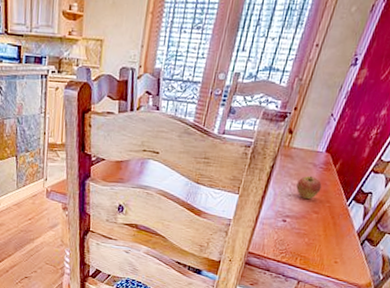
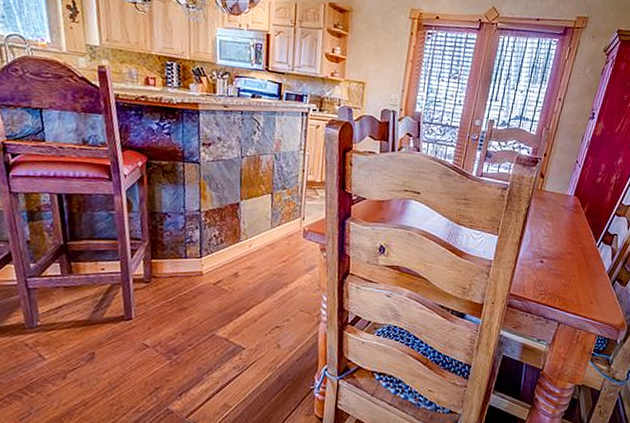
fruit: present [296,175,322,199] -> none [550,218,573,240]

